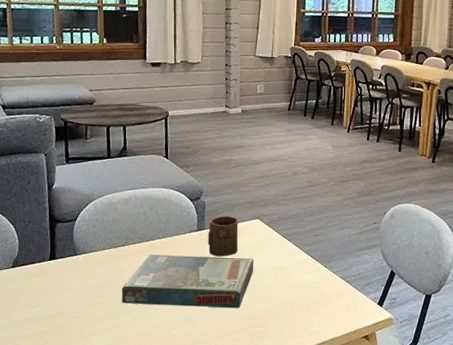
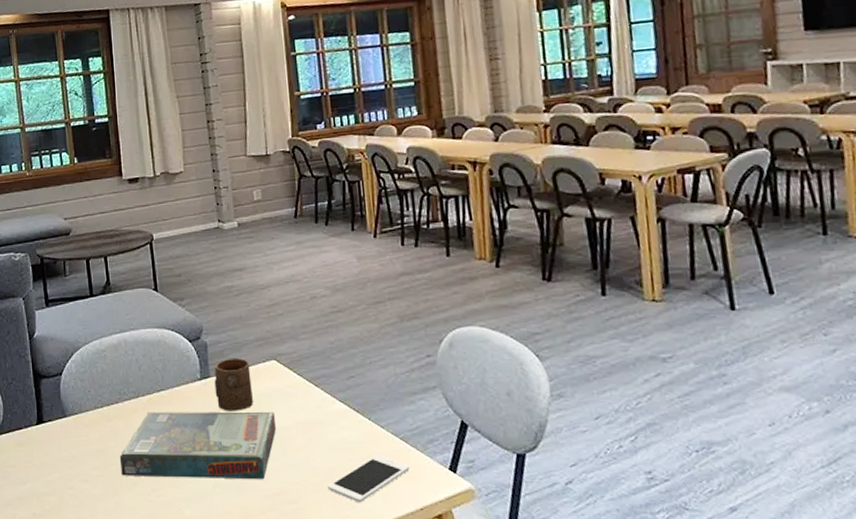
cell phone: none [288,293,350,327] -> present [328,455,410,503]

